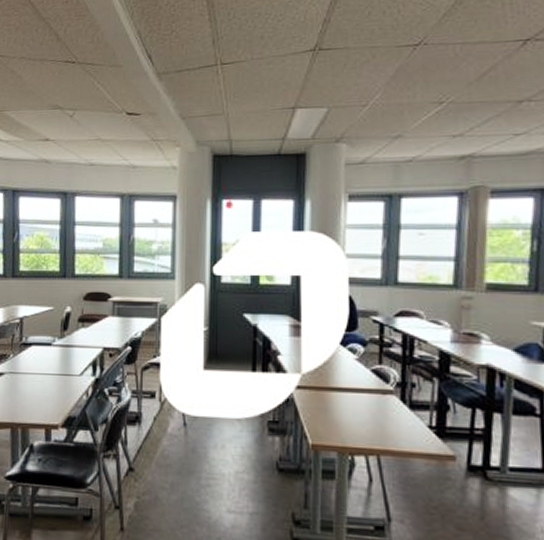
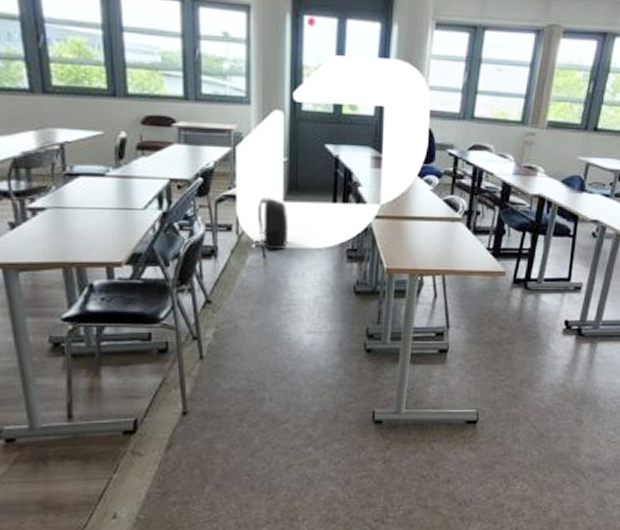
backpack: none [176,365,209,420] -> present [255,197,289,251]

